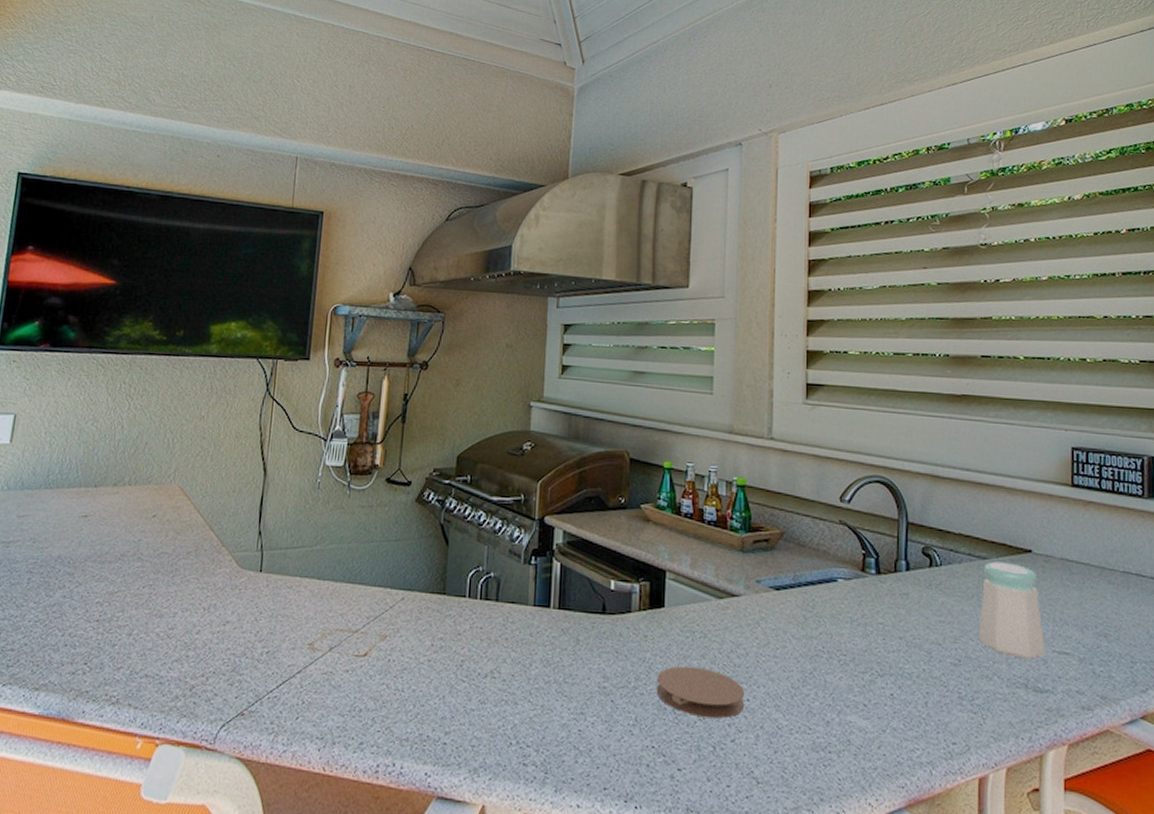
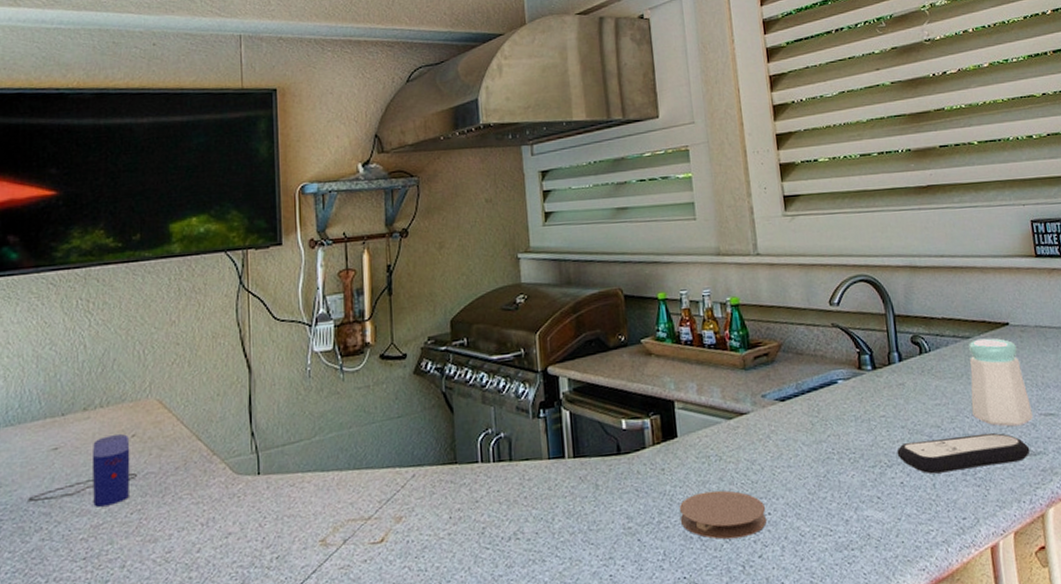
speaker: none [56,512,153,577] -> present [28,434,137,507]
remote control: none [891,654,1037,696] -> present [897,433,1030,474]

